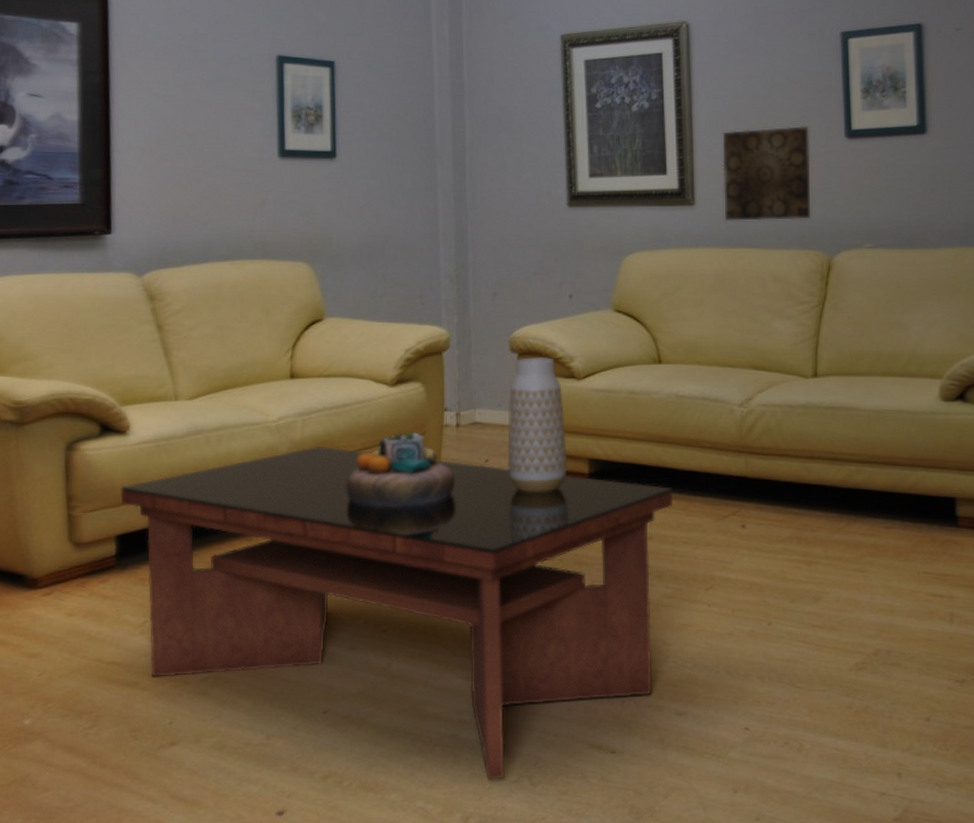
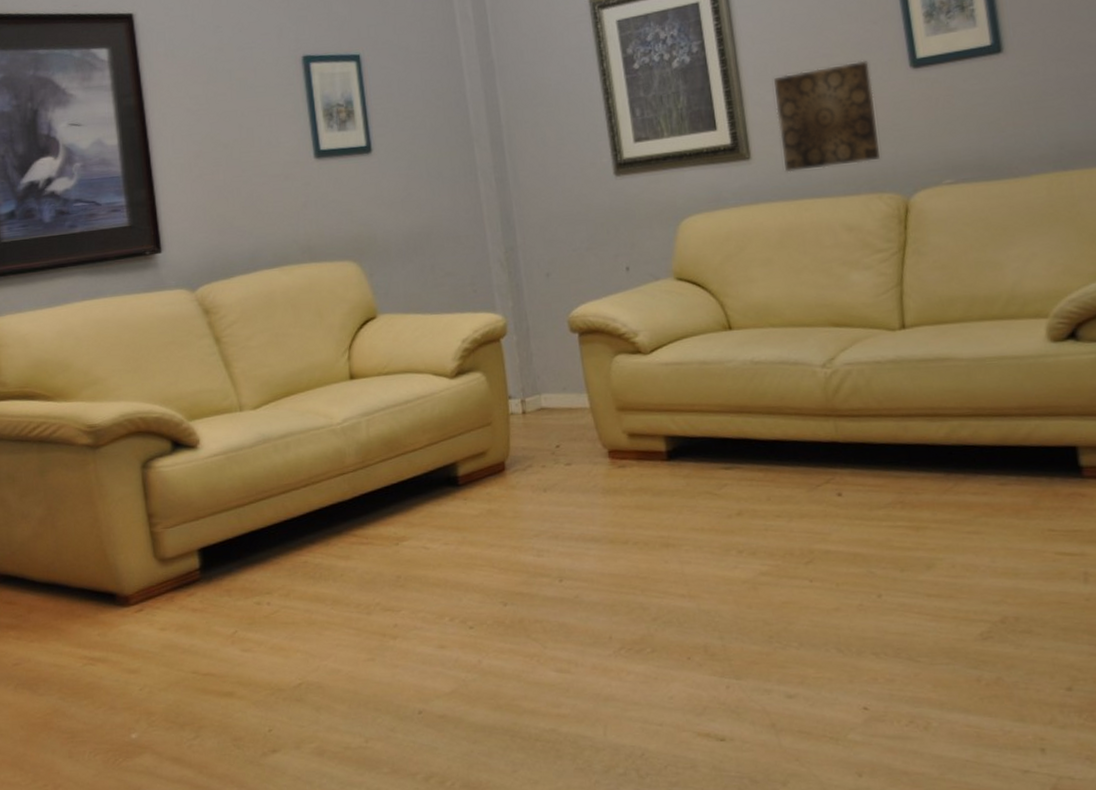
coffee table: present [120,445,672,780] -> none [197,444,759,774]
decorative bowl: present [346,430,455,508] -> none [416,422,527,503]
vase: present [507,357,568,493] -> none [573,334,644,477]

